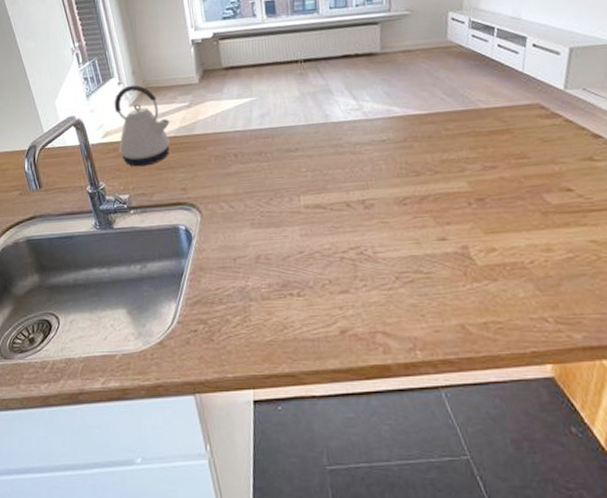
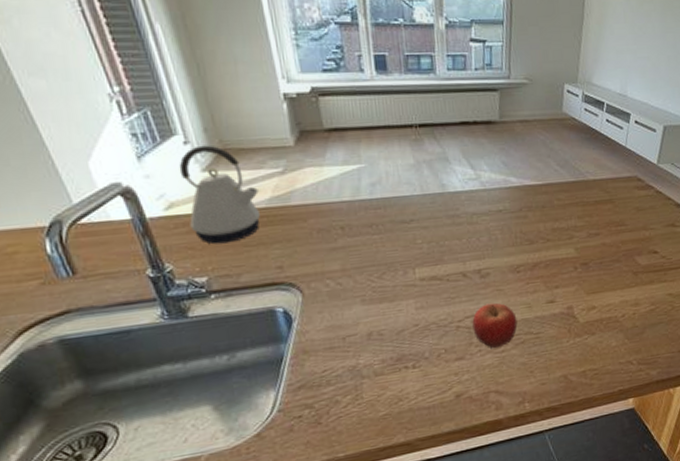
fruit: none [356,235,406,285] -> present [472,303,518,349]

